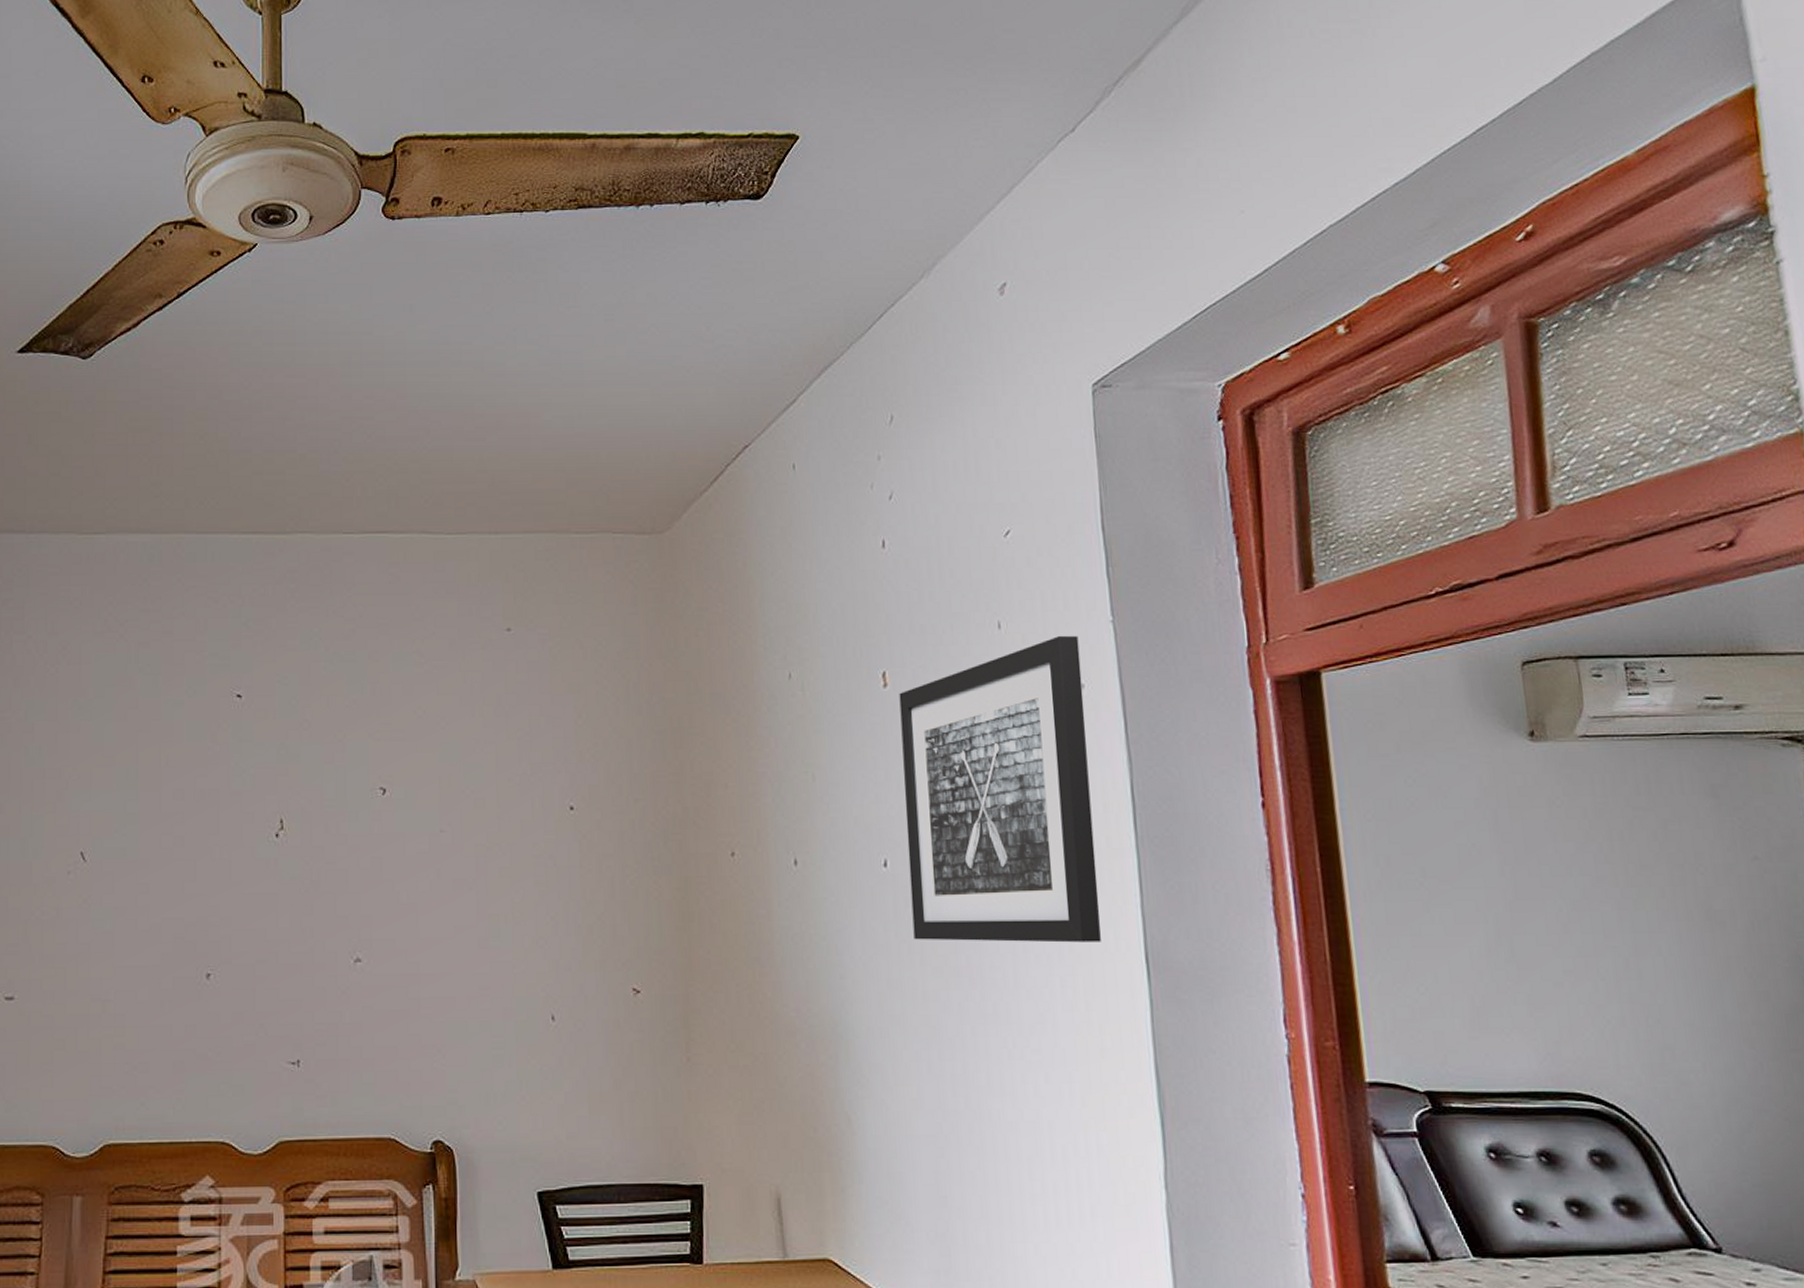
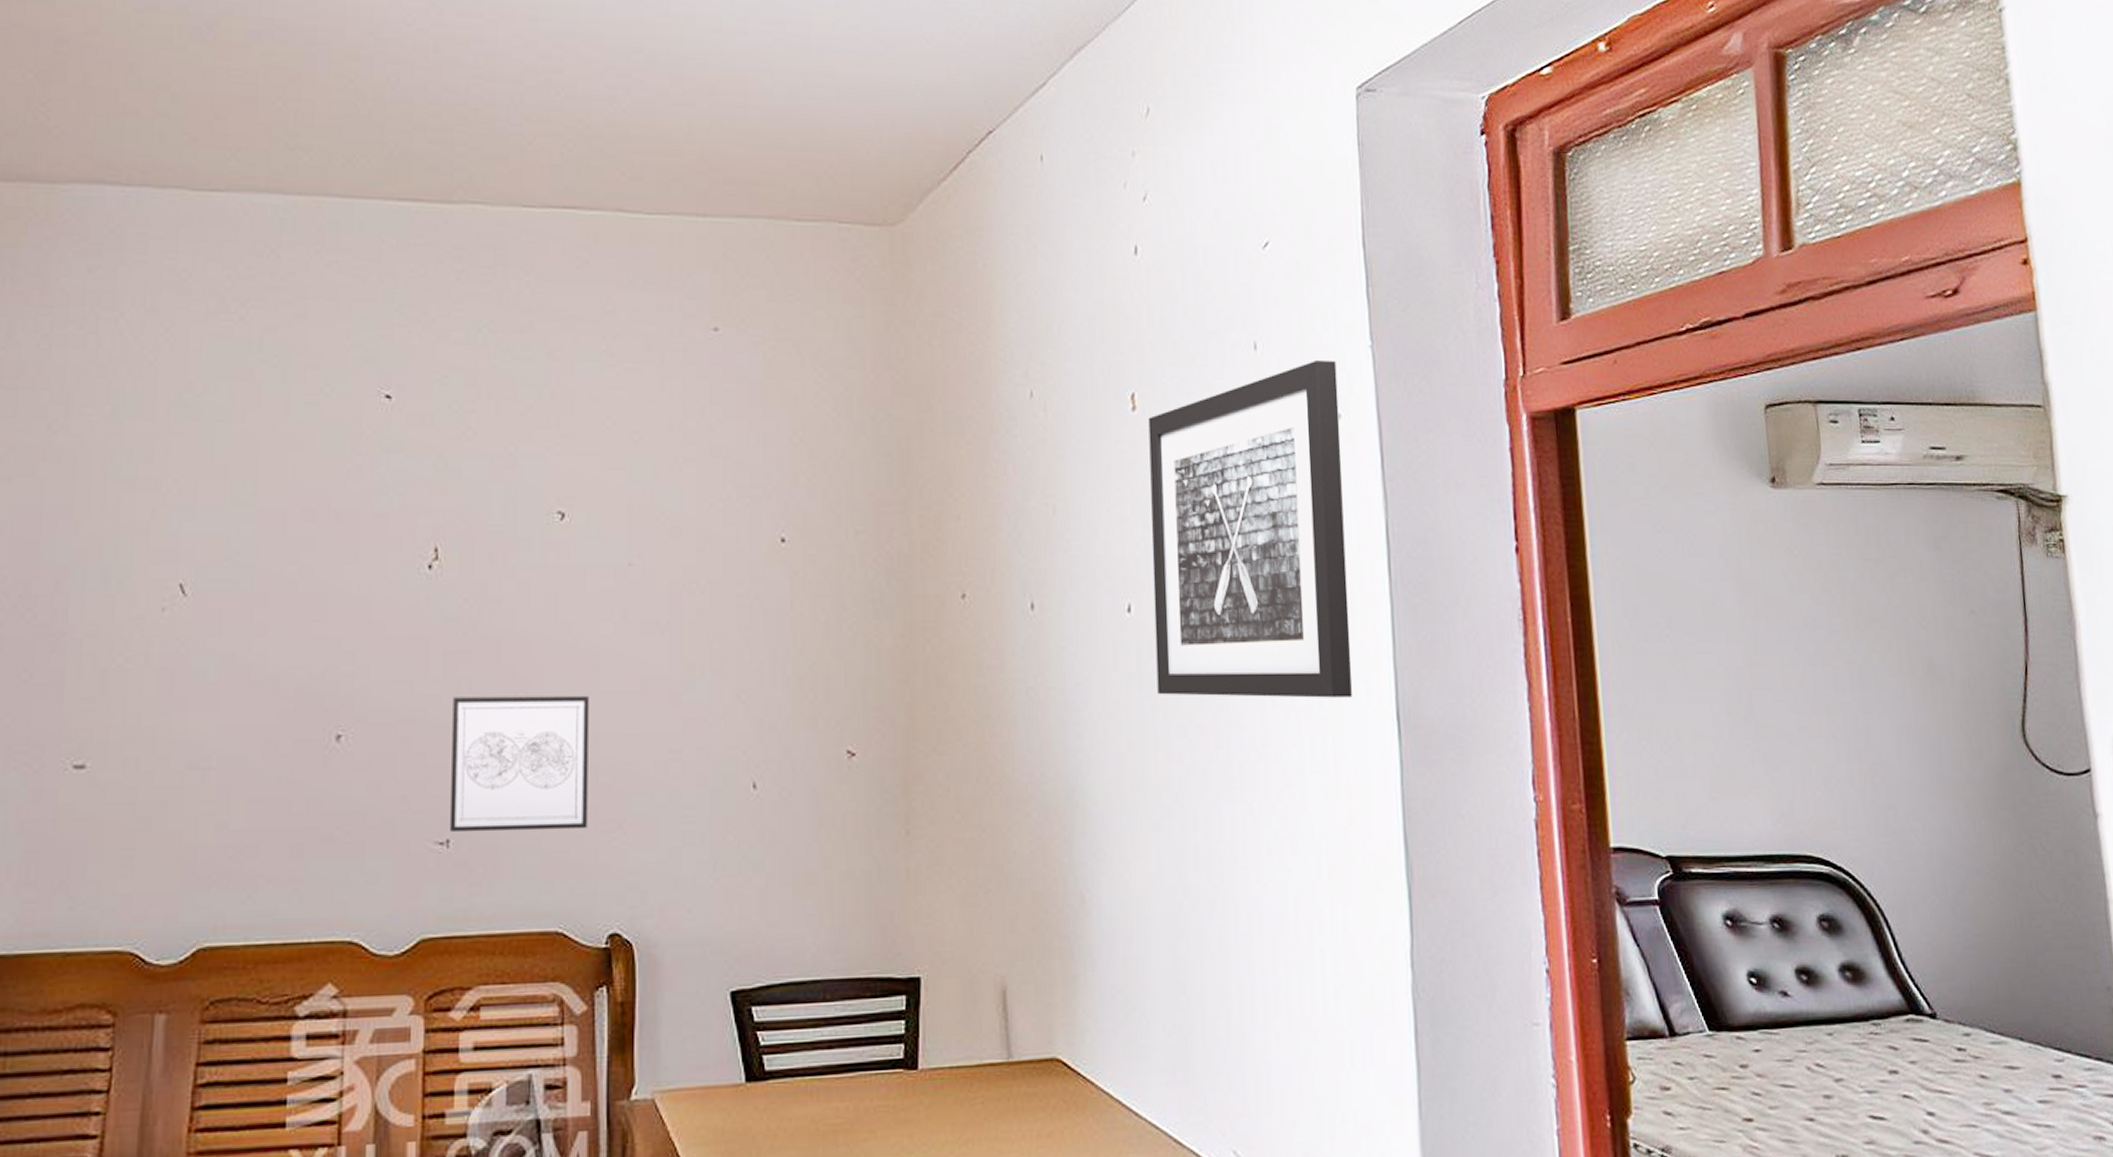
wall art: none [298,941,413,1055] -> present [449,695,589,833]

